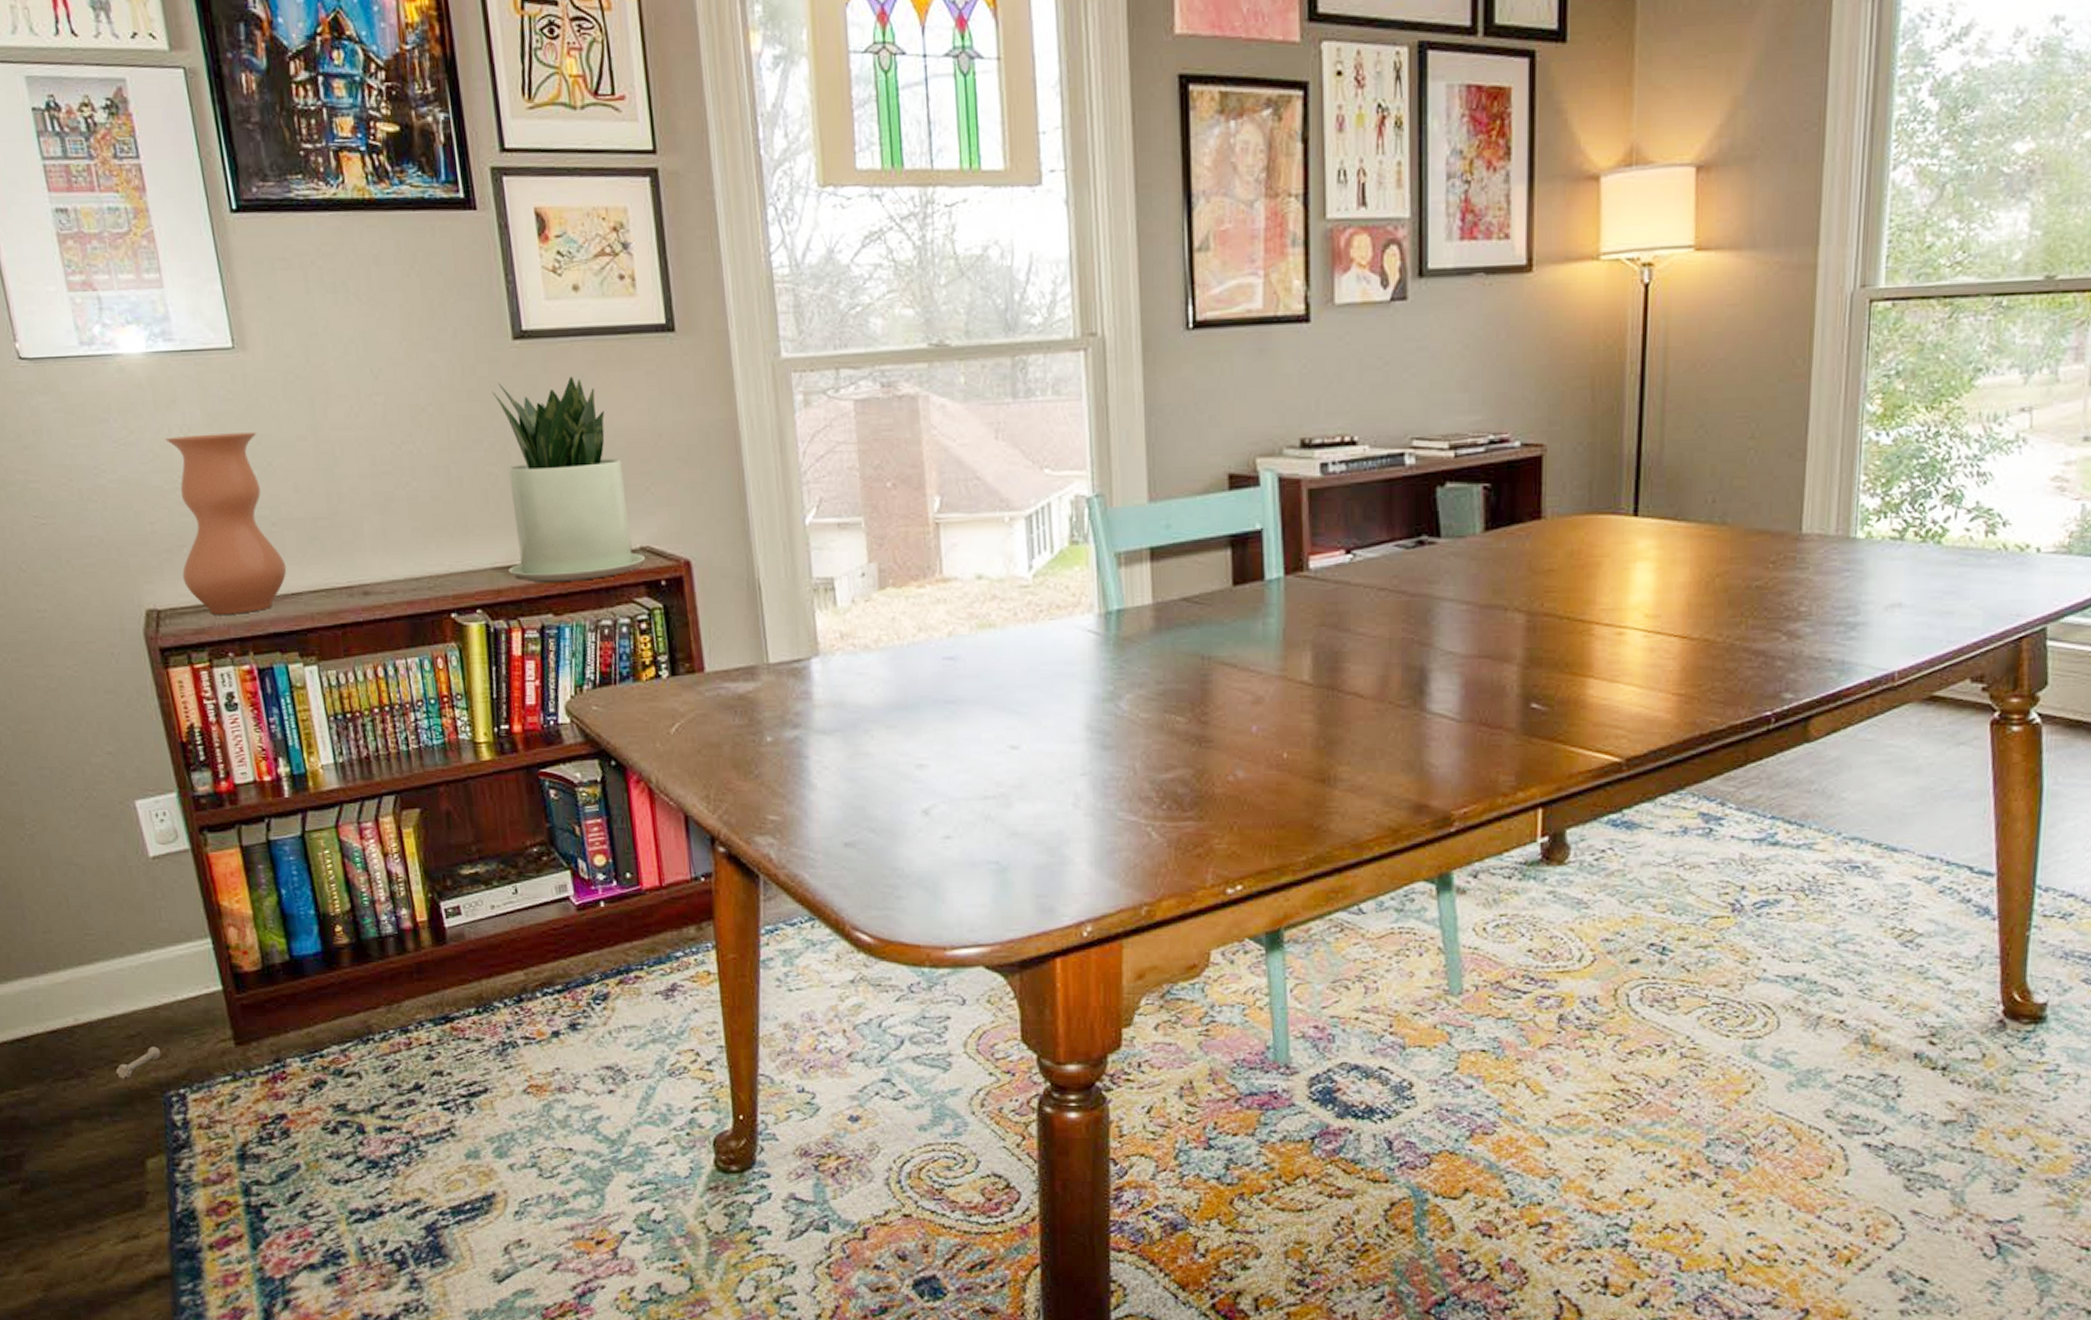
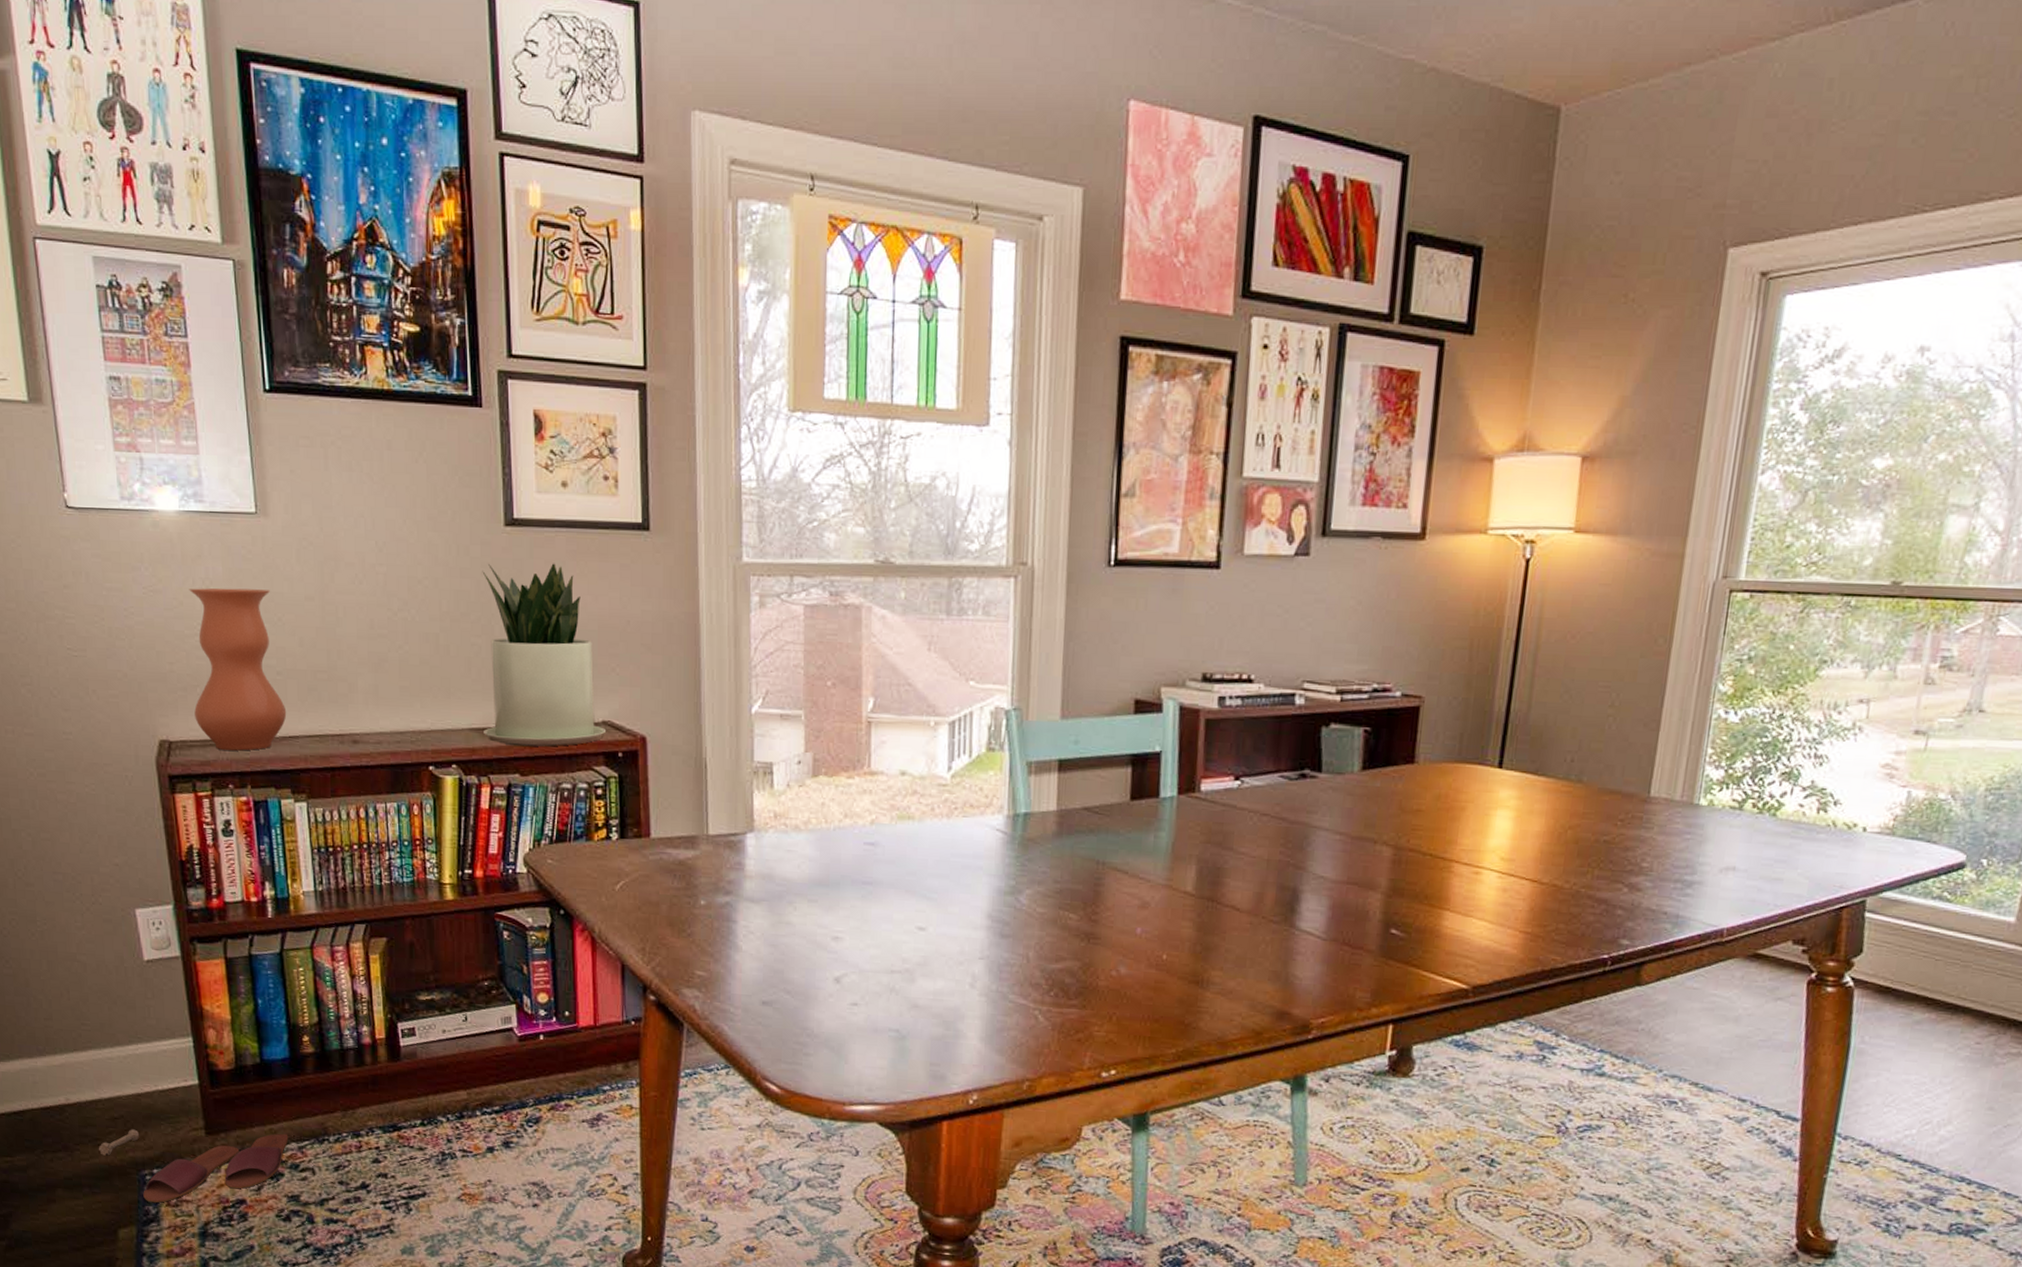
slippers: none [170,1036,329,1127] -> present [143,1133,289,1203]

